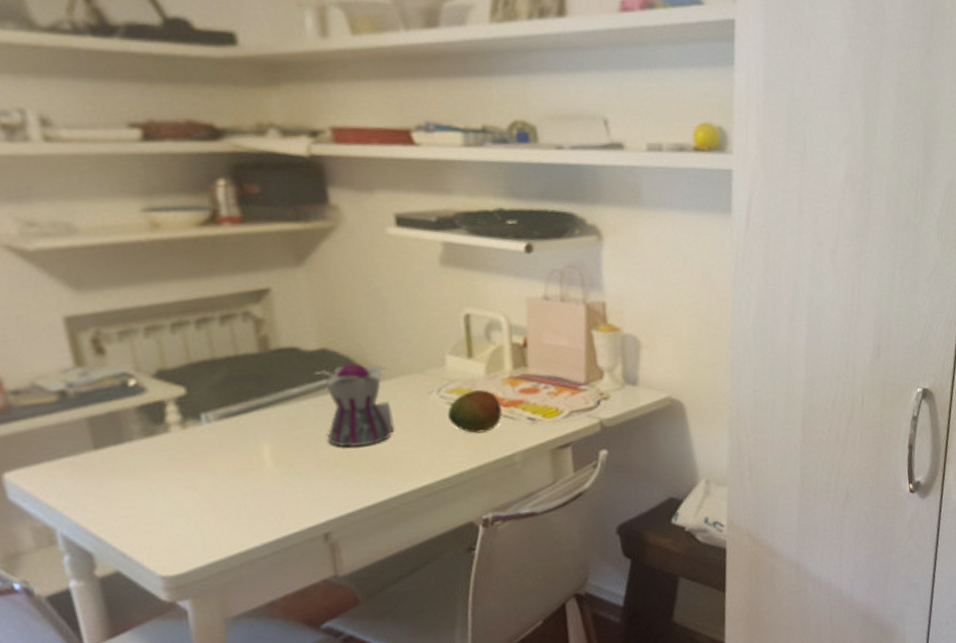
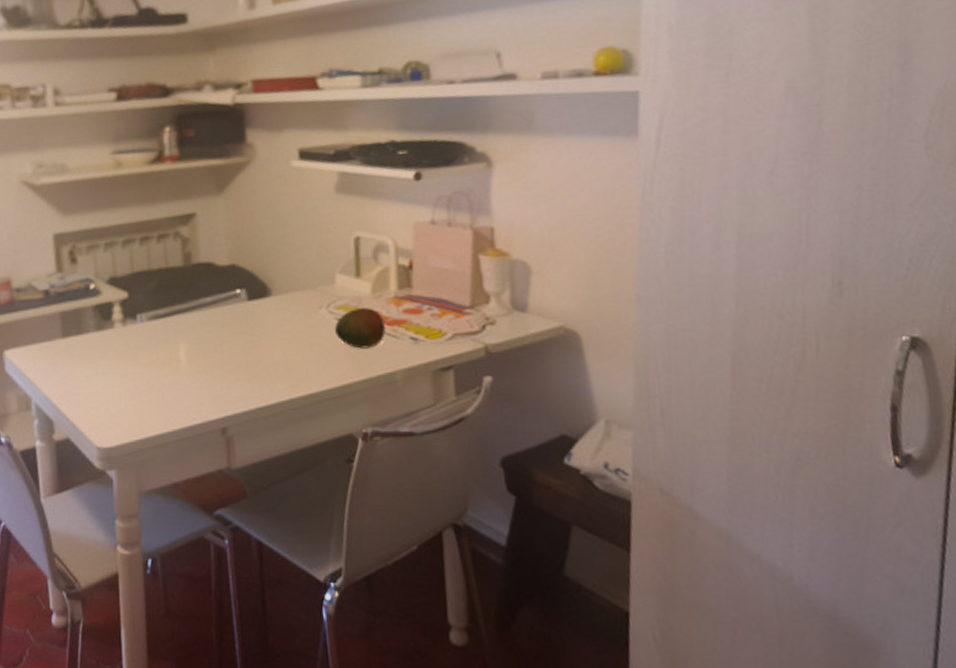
teapot: present [314,363,395,448] -> none [225,278,287,353]

